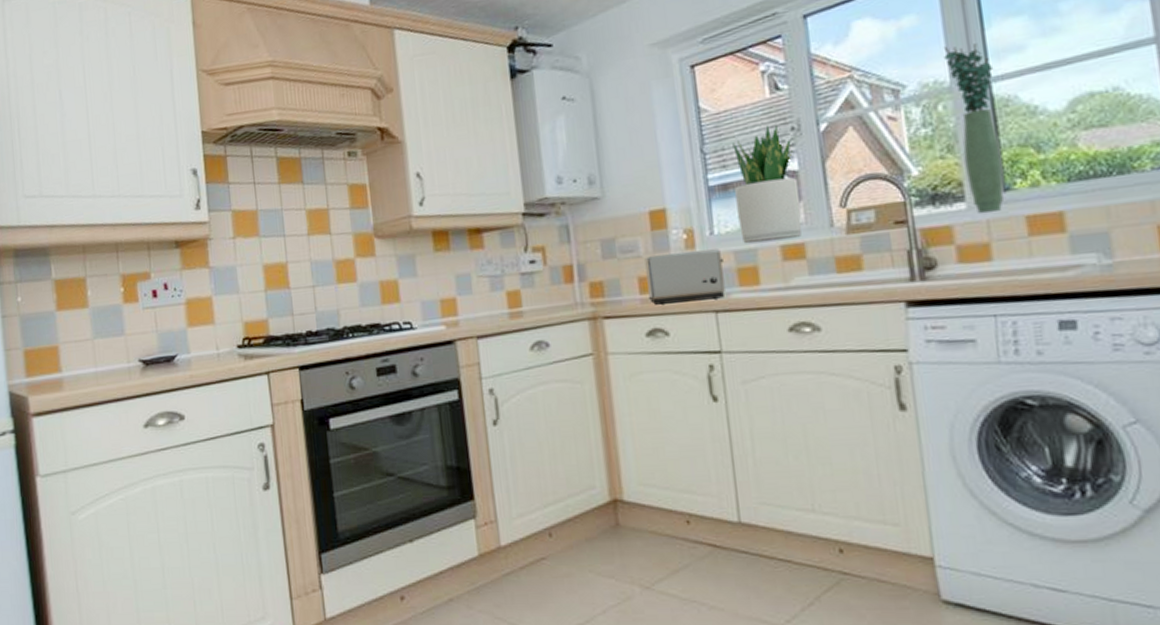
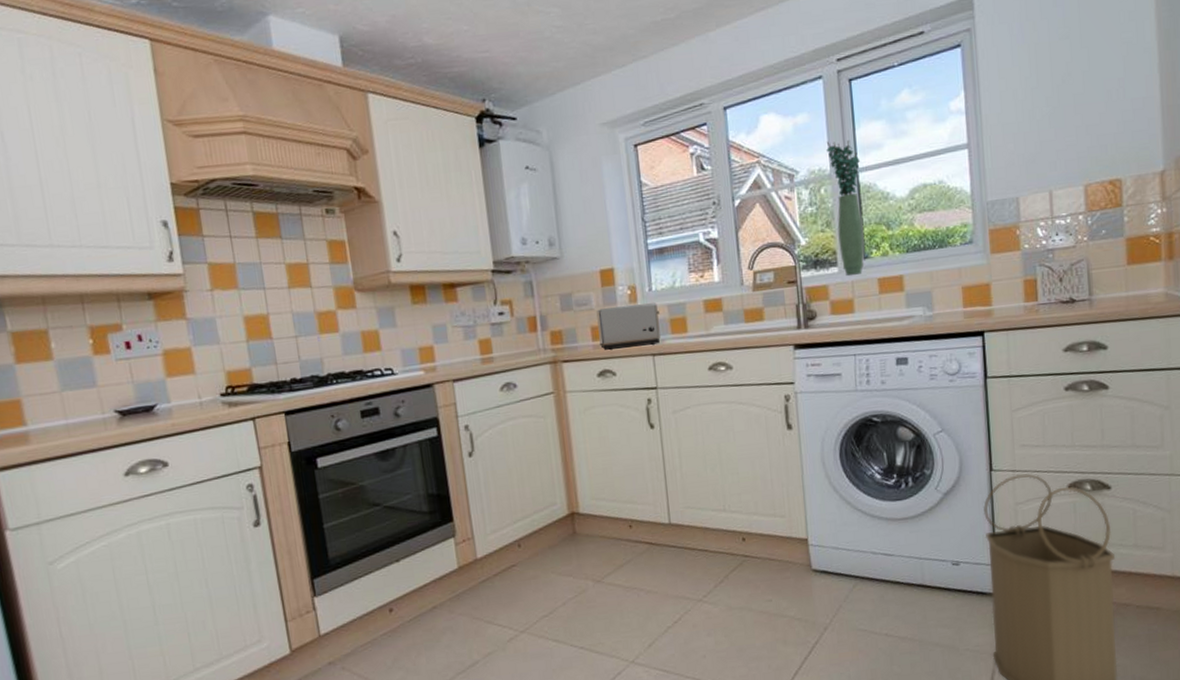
planter: present [732,125,802,244] -> none [667,199,720,299]

